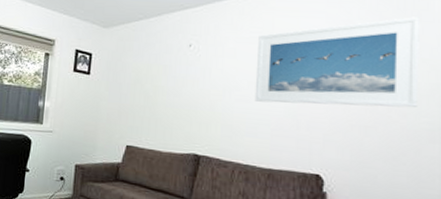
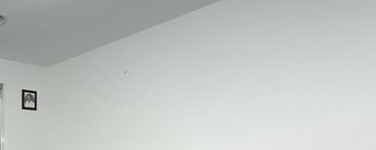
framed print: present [254,17,419,108] -> none [189,13,356,115]

